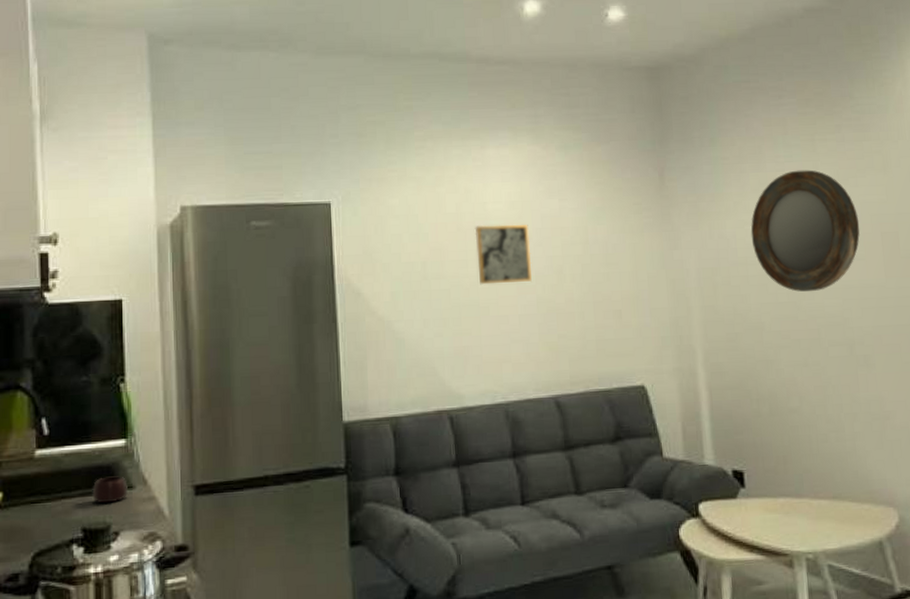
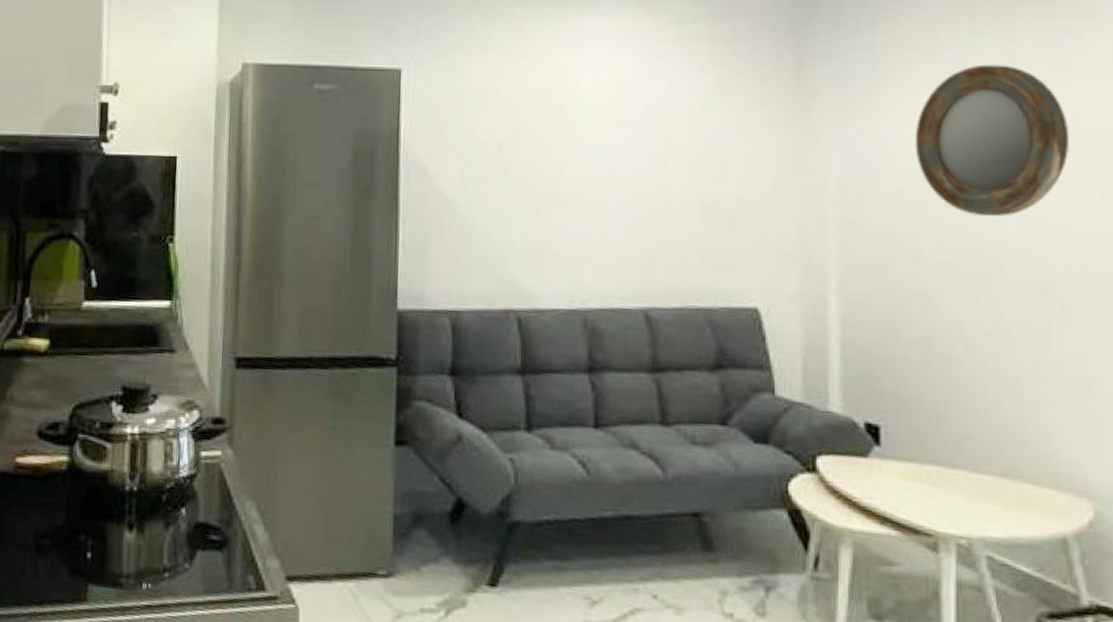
mug: present [92,476,128,504] -> none [134,337,169,365]
wall art: present [474,224,532,285] -> none [563,106,629,175]

